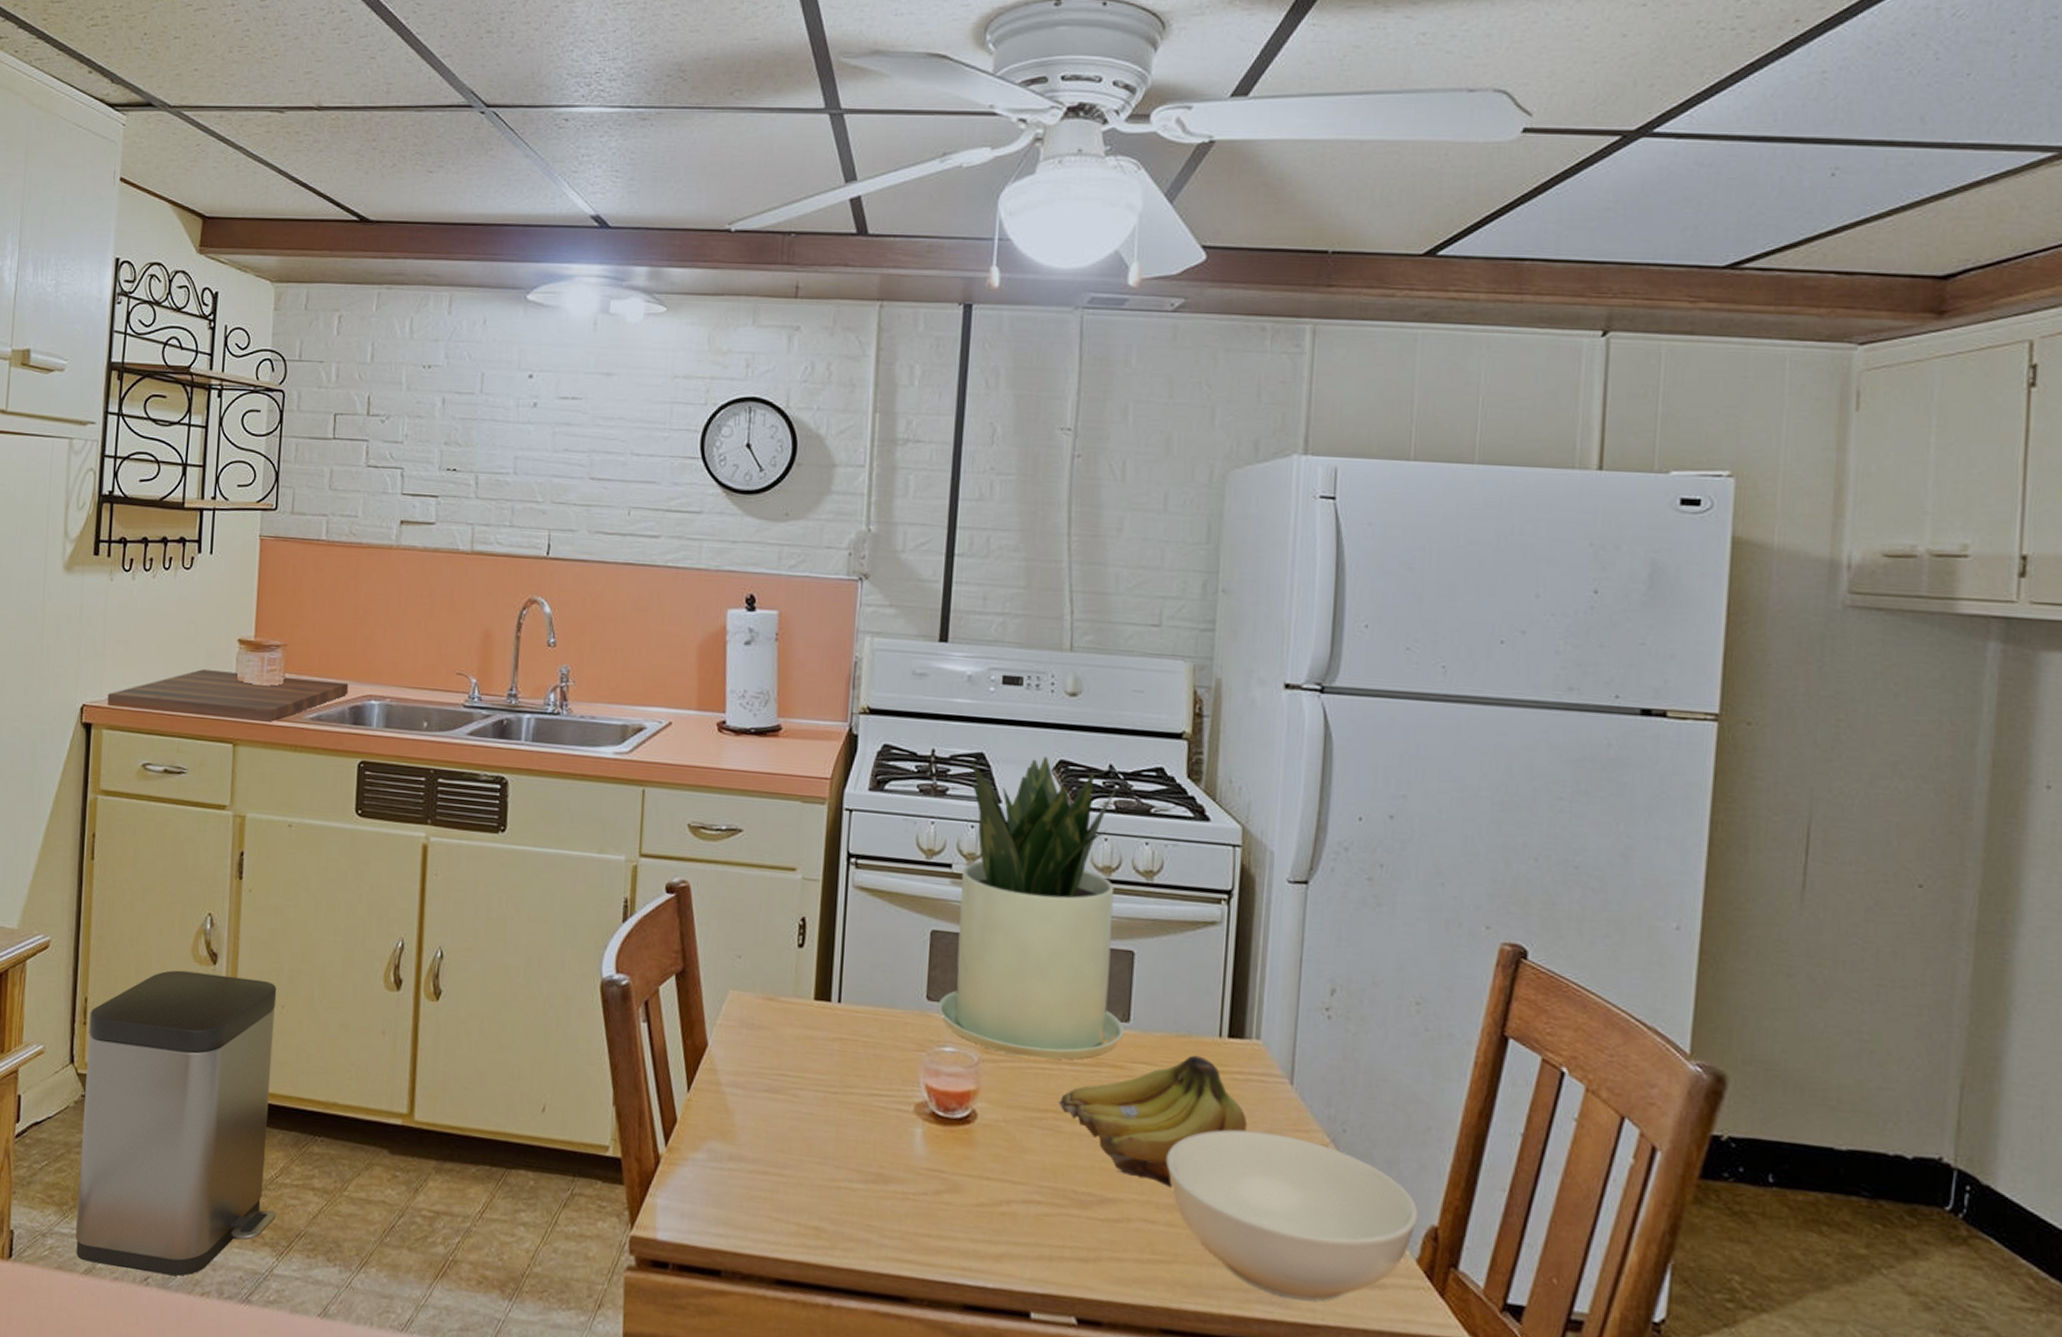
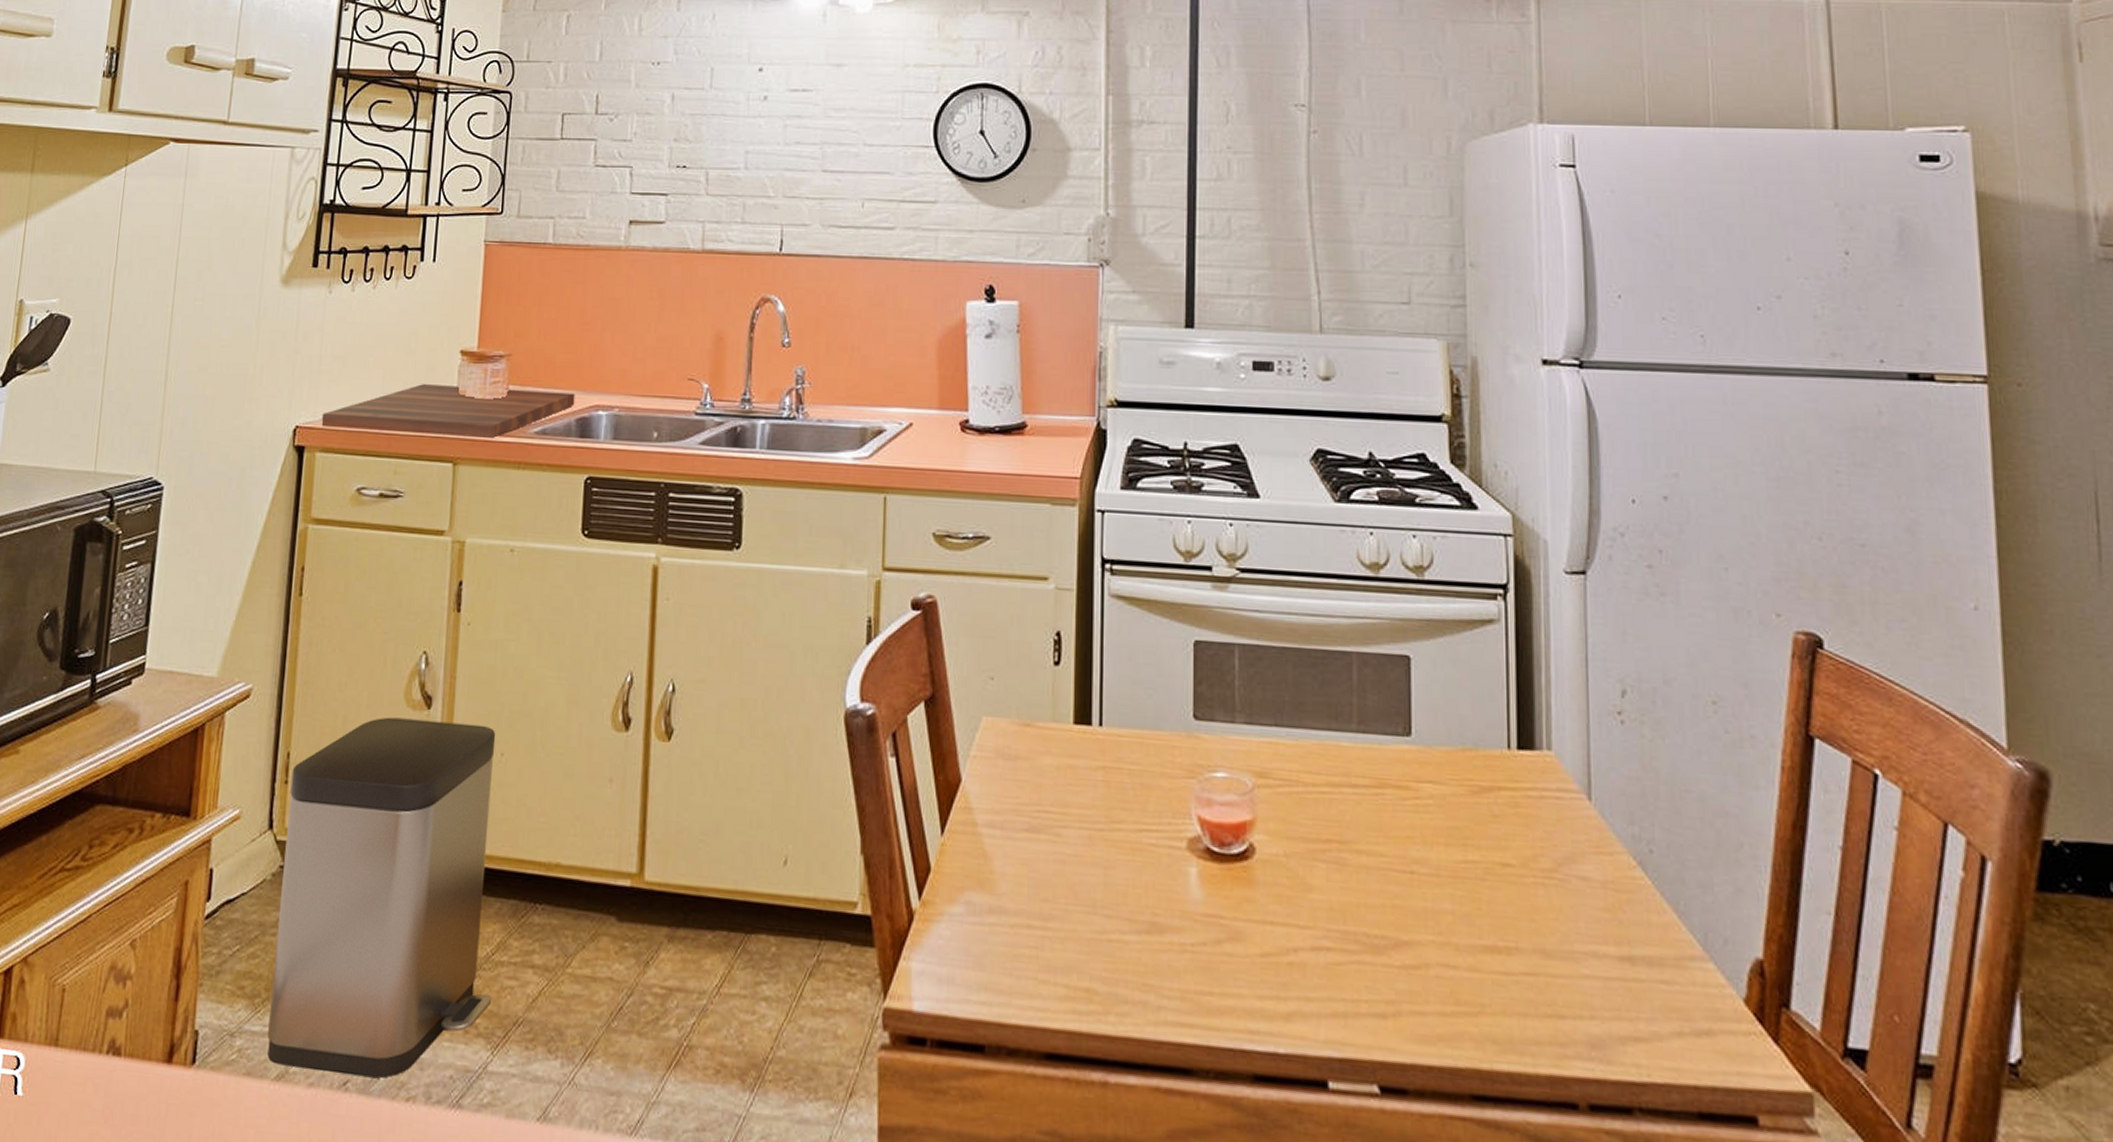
planter: present [938,757,1125,1060] -> none [1206,446,1407,782]
fruit: present [1057,1055,1248,1188] -> none [1341,771,1547,926]
bowl: present [1166,1130,1419,1301] -> none [1463,855,1740,1054]

